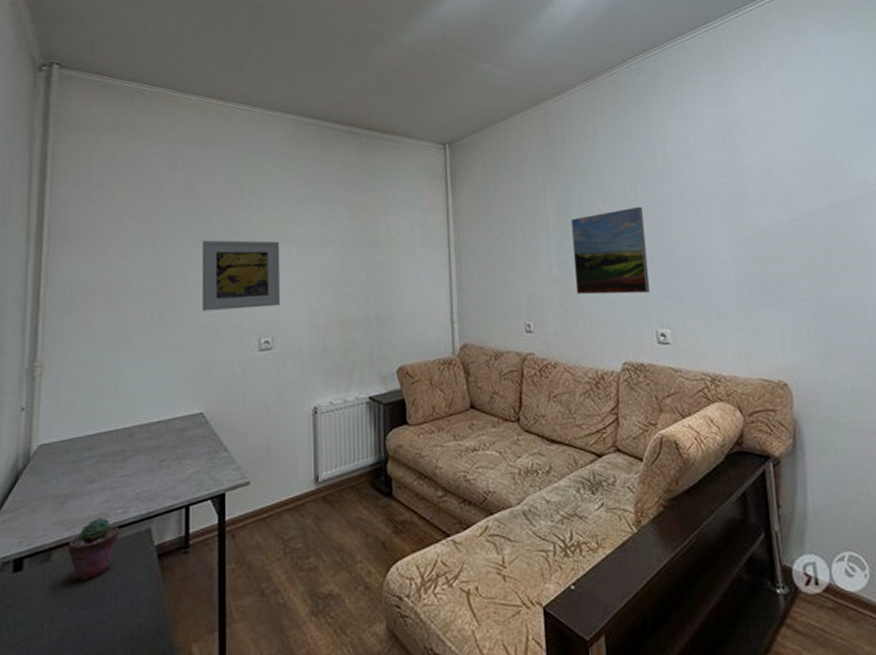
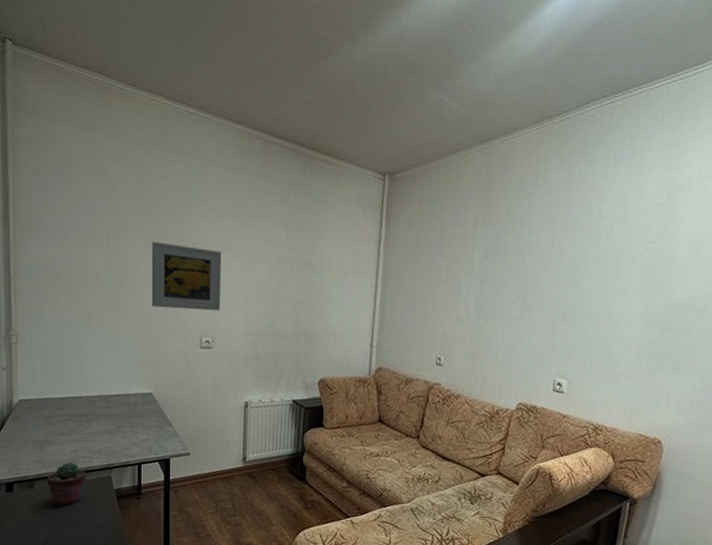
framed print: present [571,206,651,295] -> none [487,262,565,346]

